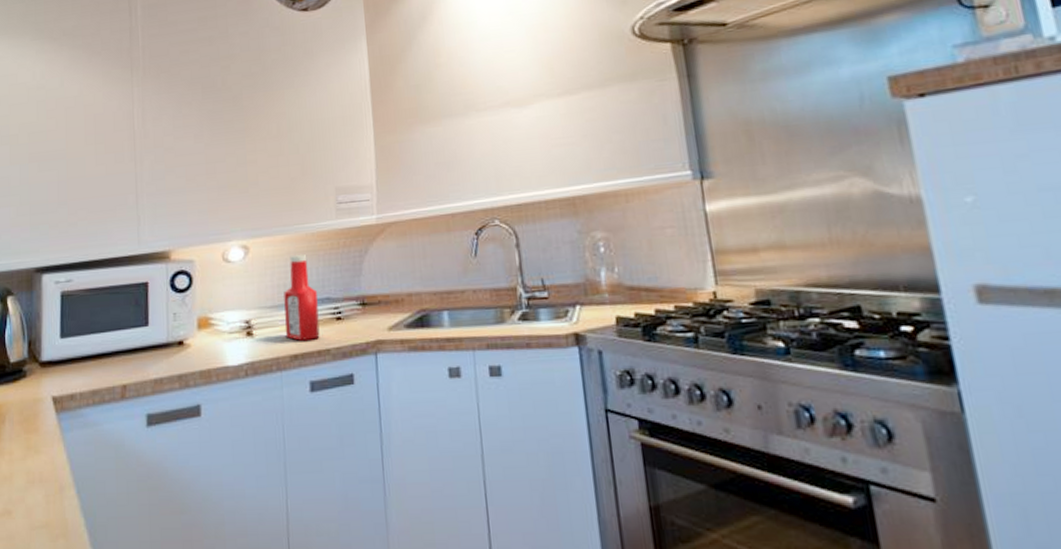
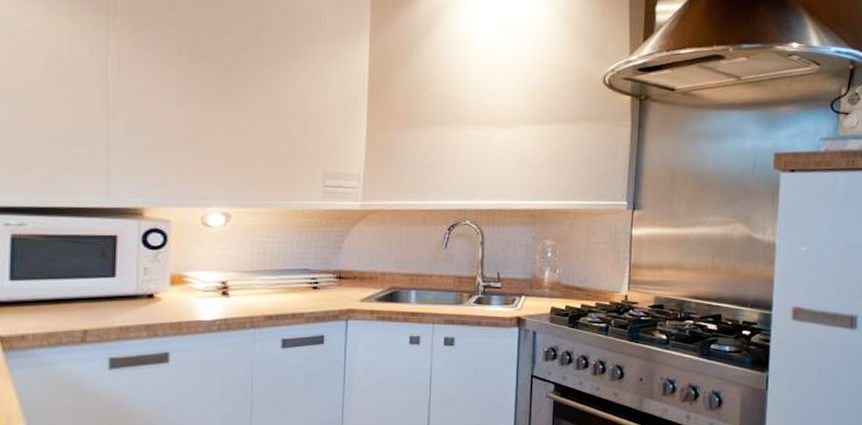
ketchup bottle: present [284,255,320,341] -> none [261,228,296,304]

